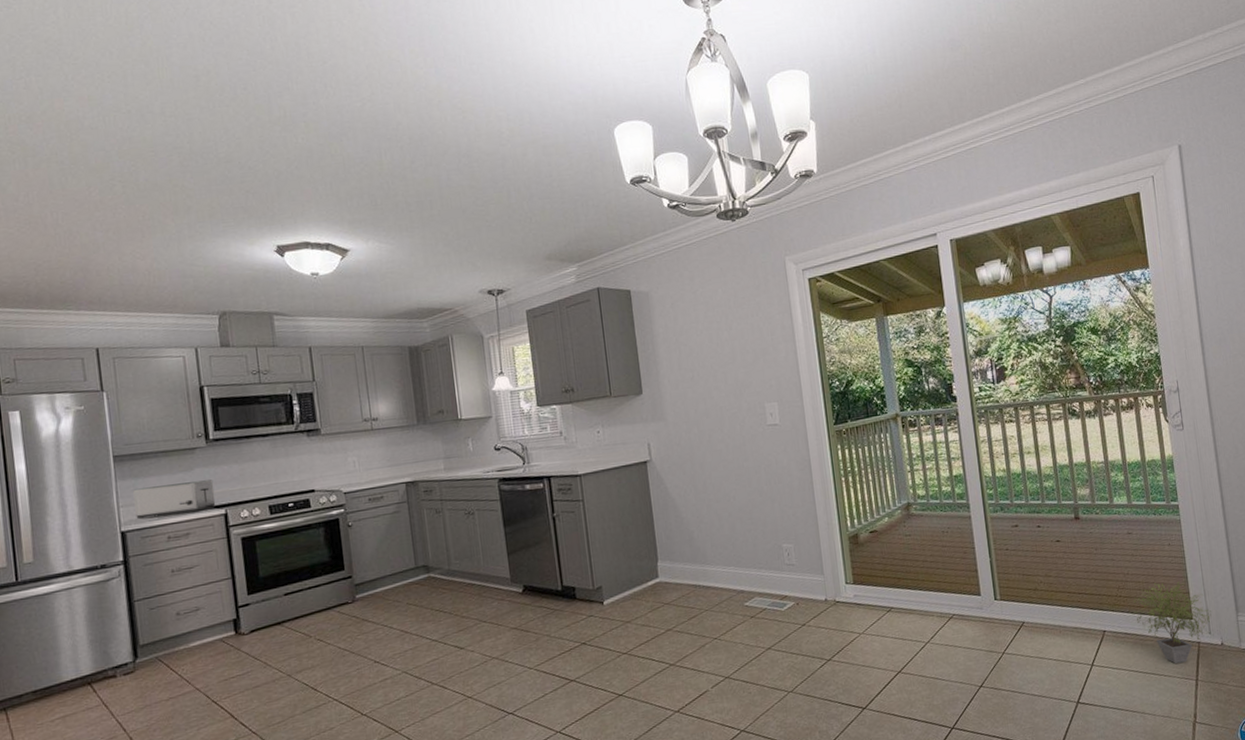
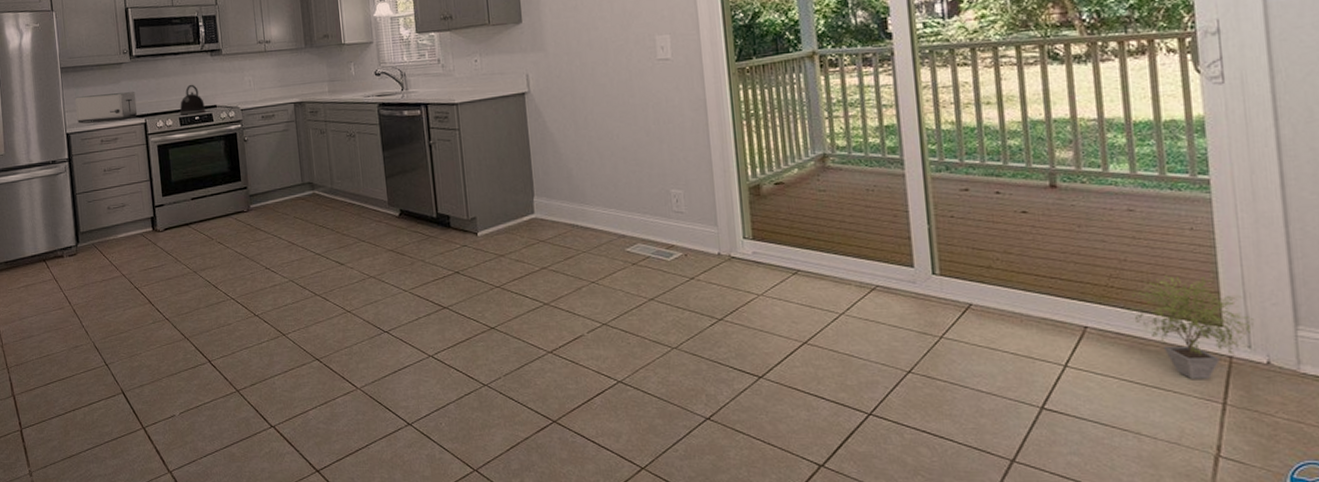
kettle: none [269,468,301,503] -> present [179,84,206,116]

